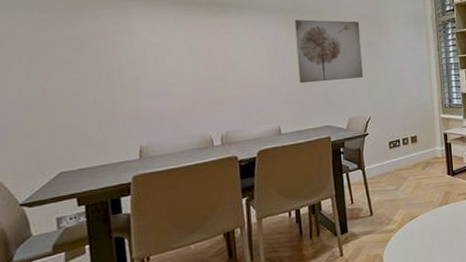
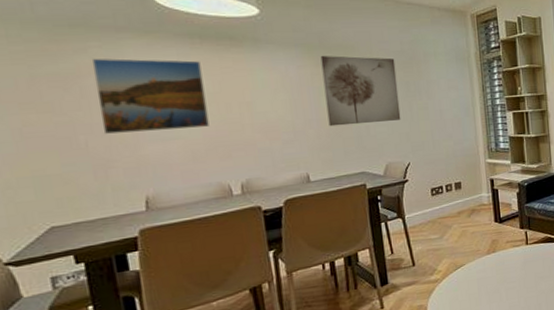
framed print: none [104,23,197,90] -> present [91,58,209,134]

